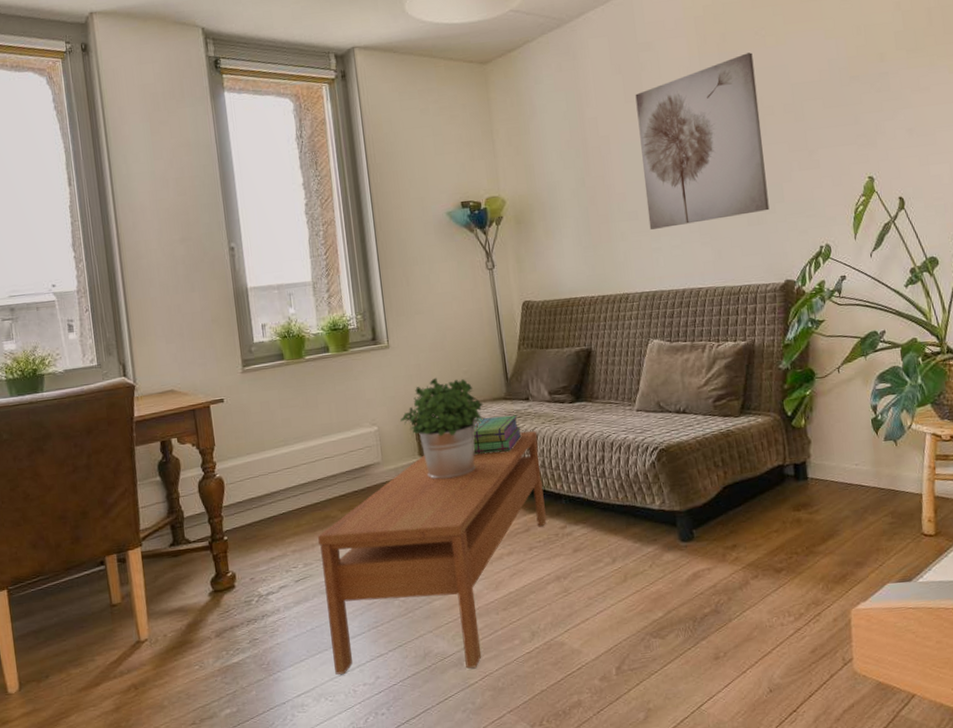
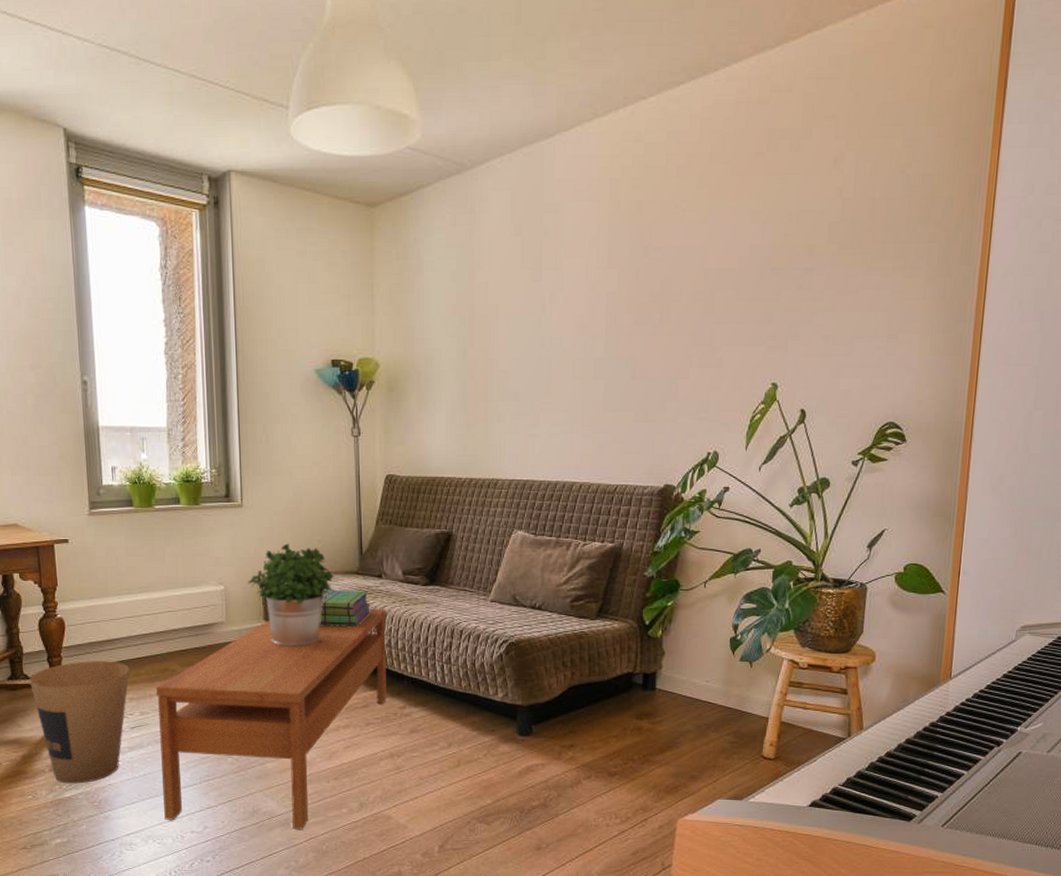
trash can: none [191,514,291,648] -> present [29,661,130,784]
wall art: present [635,52,770,230] -> none [529,228,668,414]

